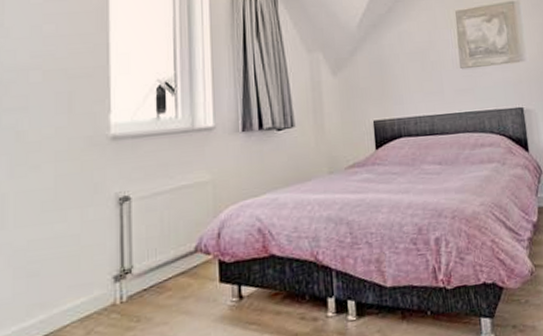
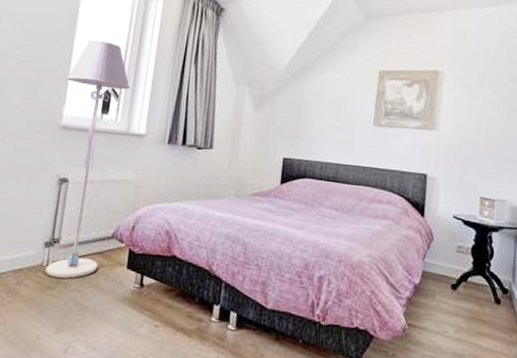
floor lamp: none [107,31,187,315] -> present [45,39,131,279]

